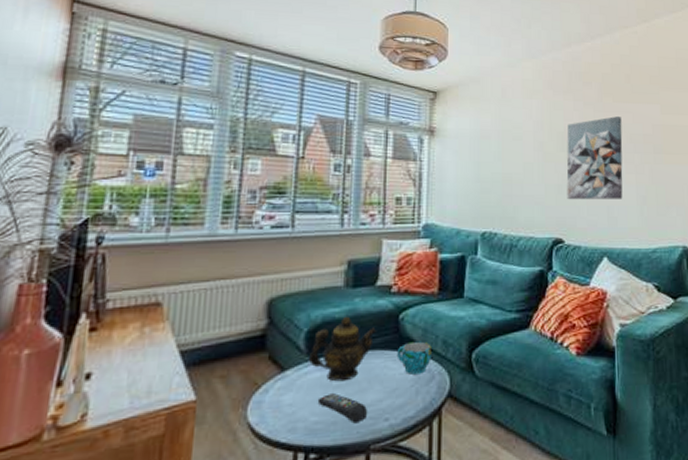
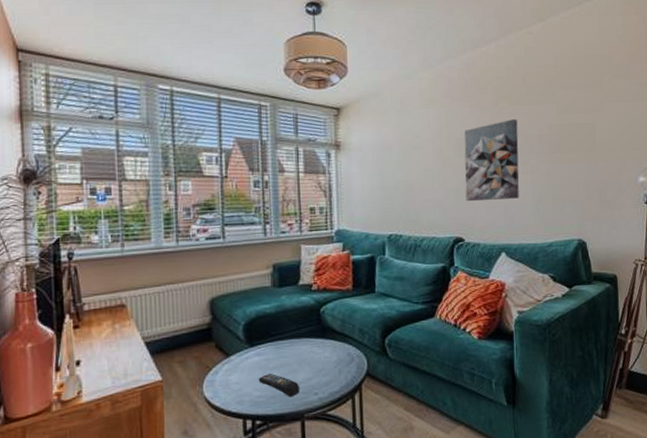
teapot: present [308,316,376,382] -> none [247,311,301,365]
cup: present [396,341,432,375] -> none [320,330,350,358]

